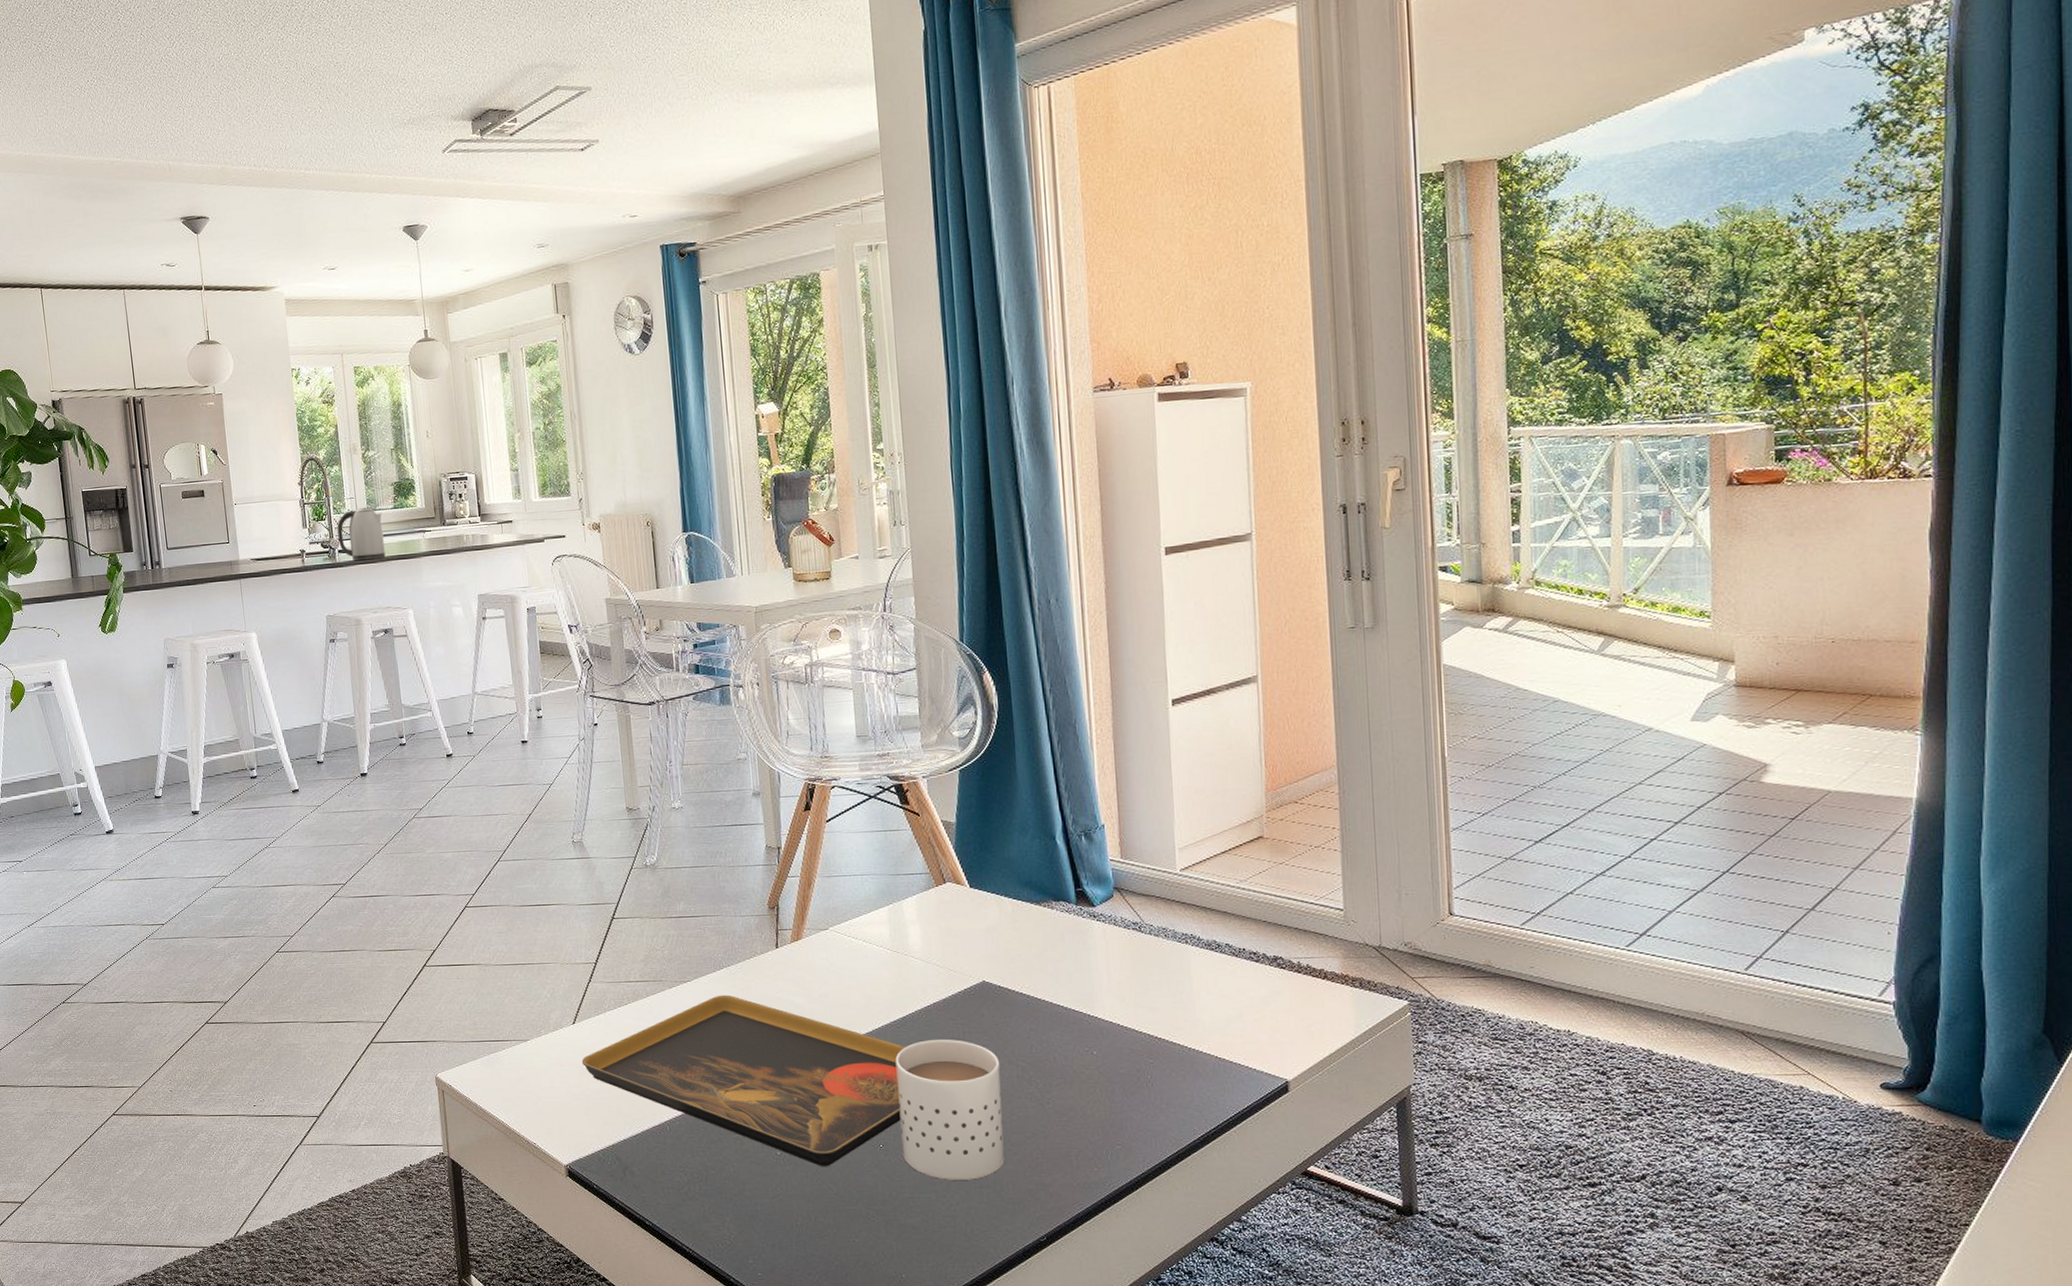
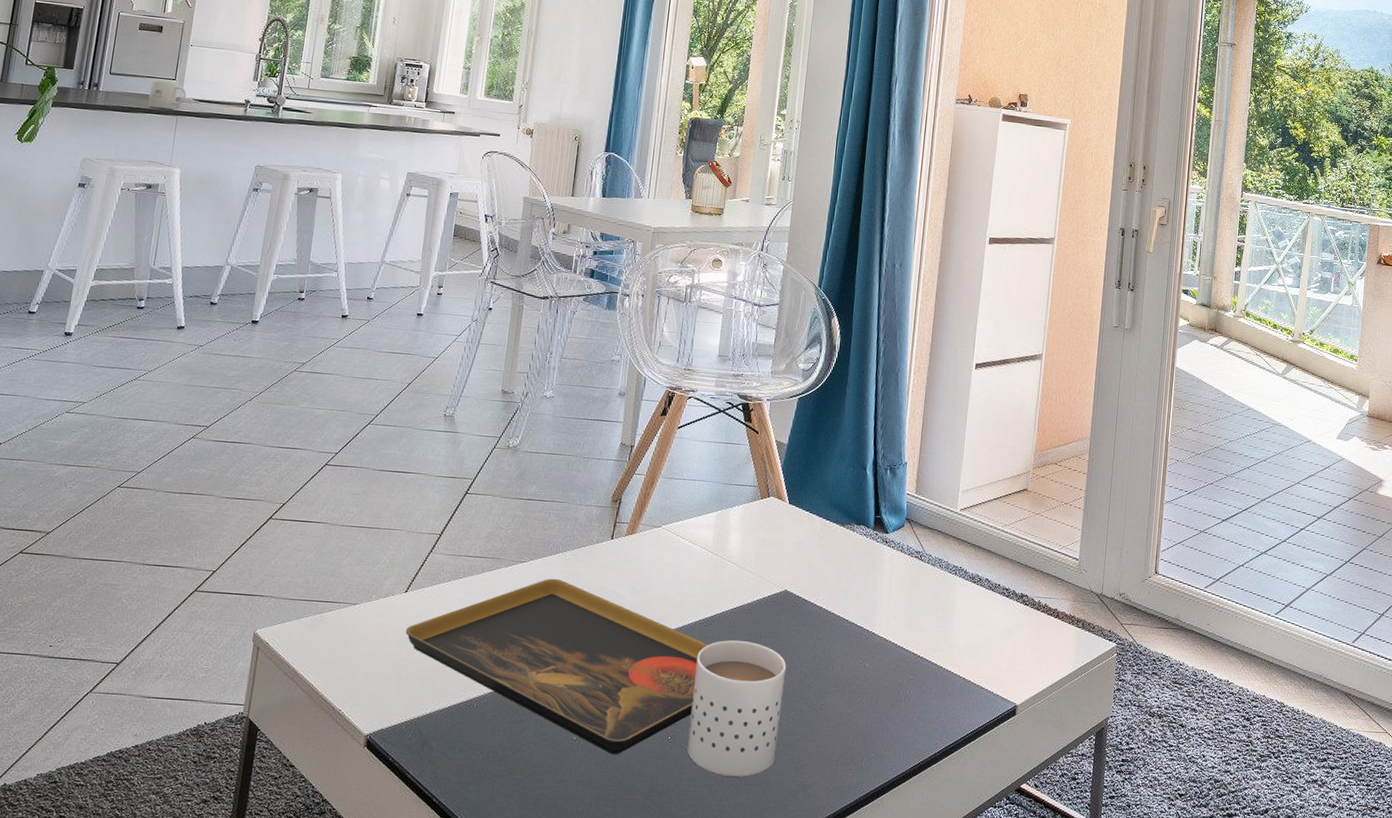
mug: none [207,544,243,576] -> present [148,79,186,110]
kettle: present [337,507,386,561] -> none [285,73,333,123]

